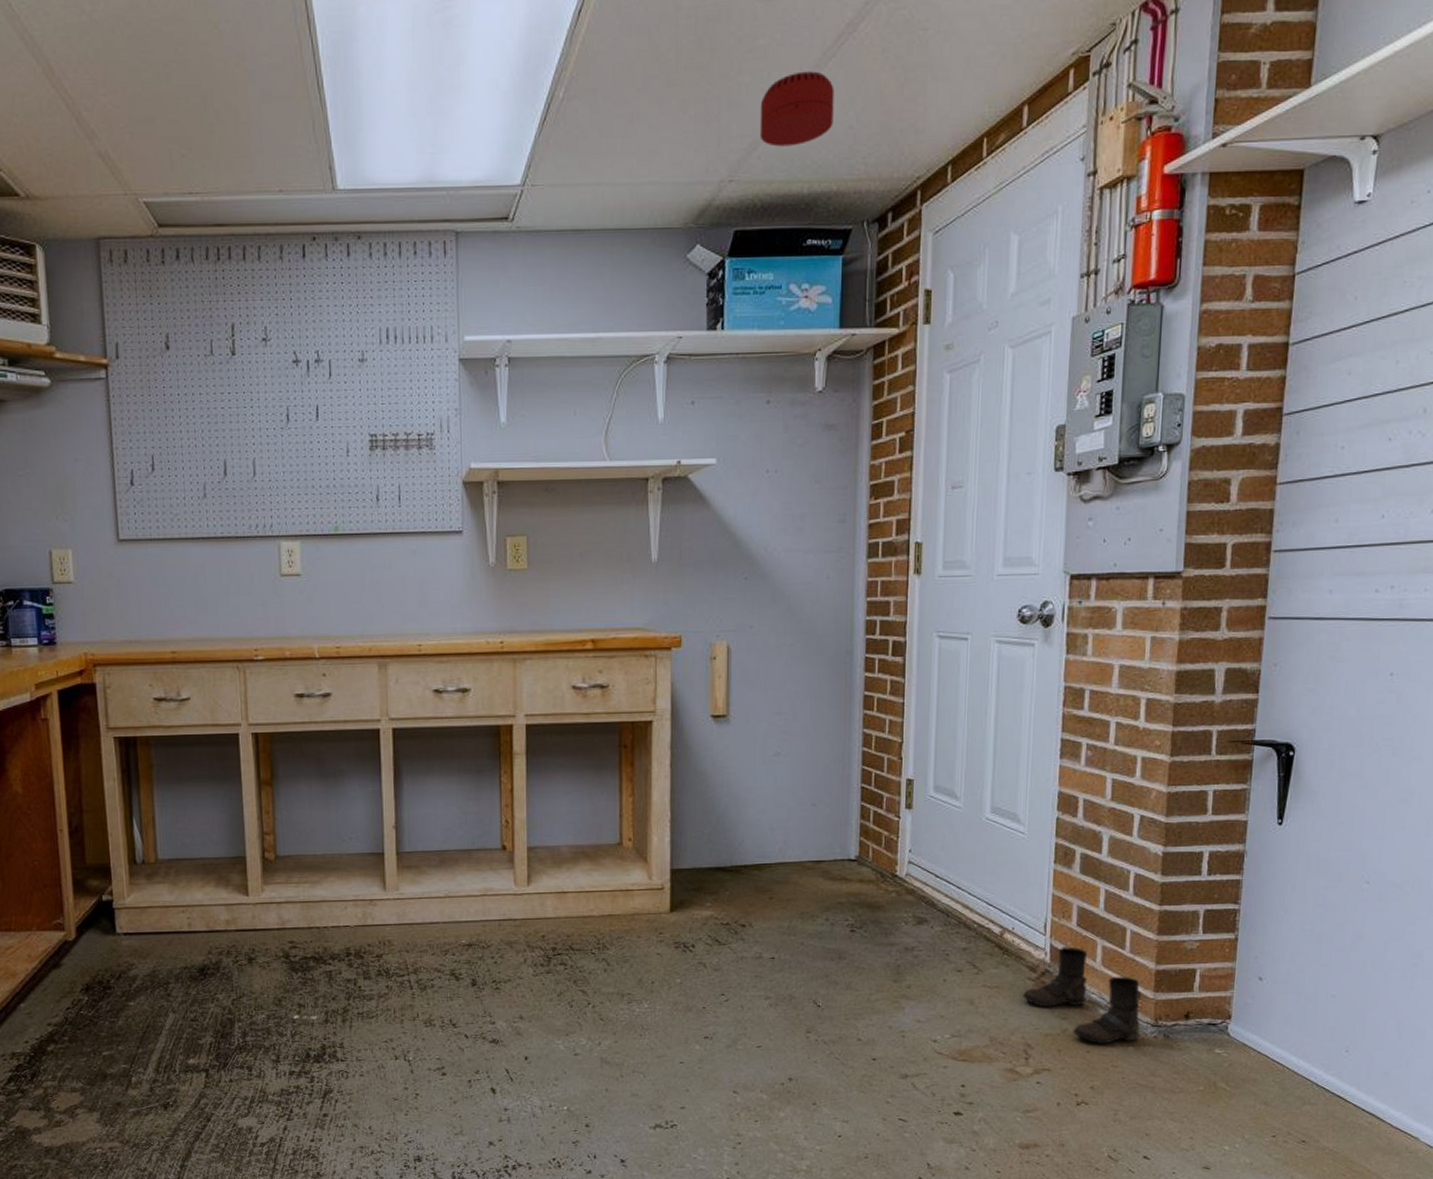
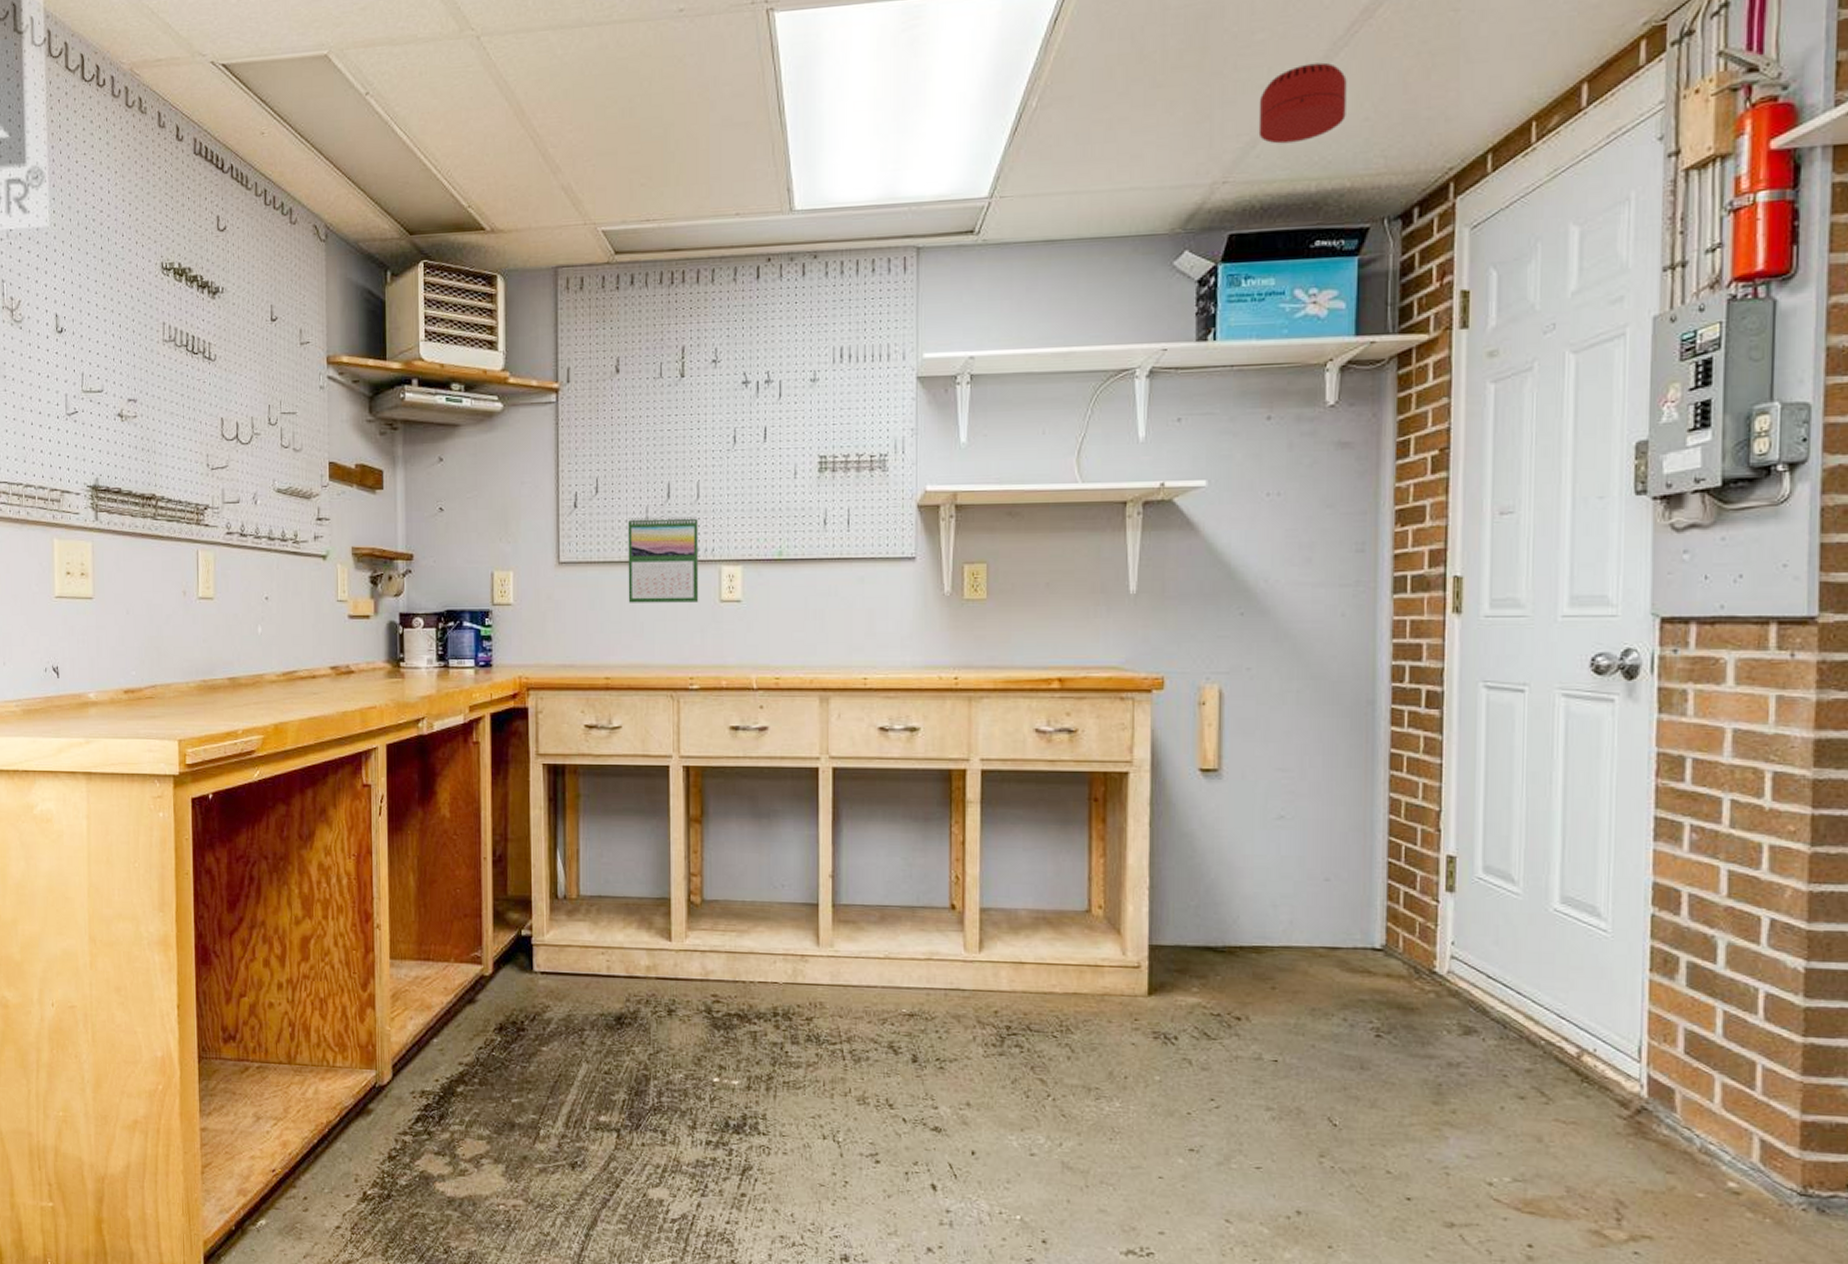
calendar: none [186,493,260,579] -> present [627,516,699,603]
boots: present [1022,946,1142,1044] -> none [1610,1079,1782,1212]

